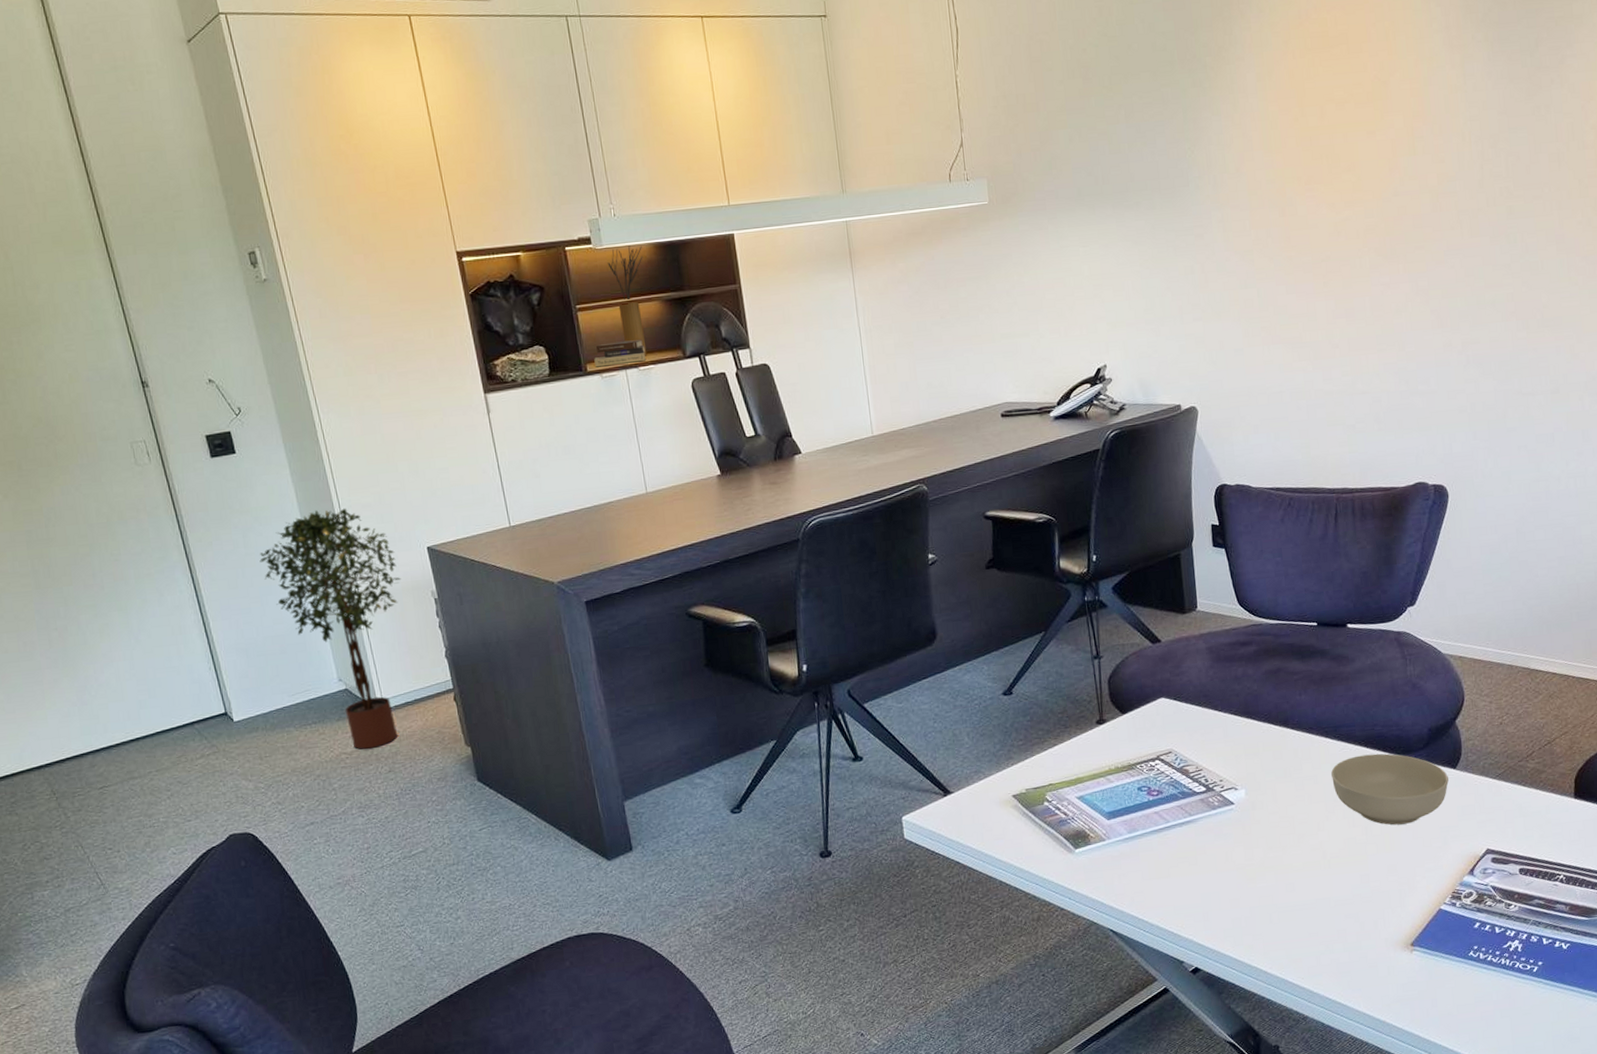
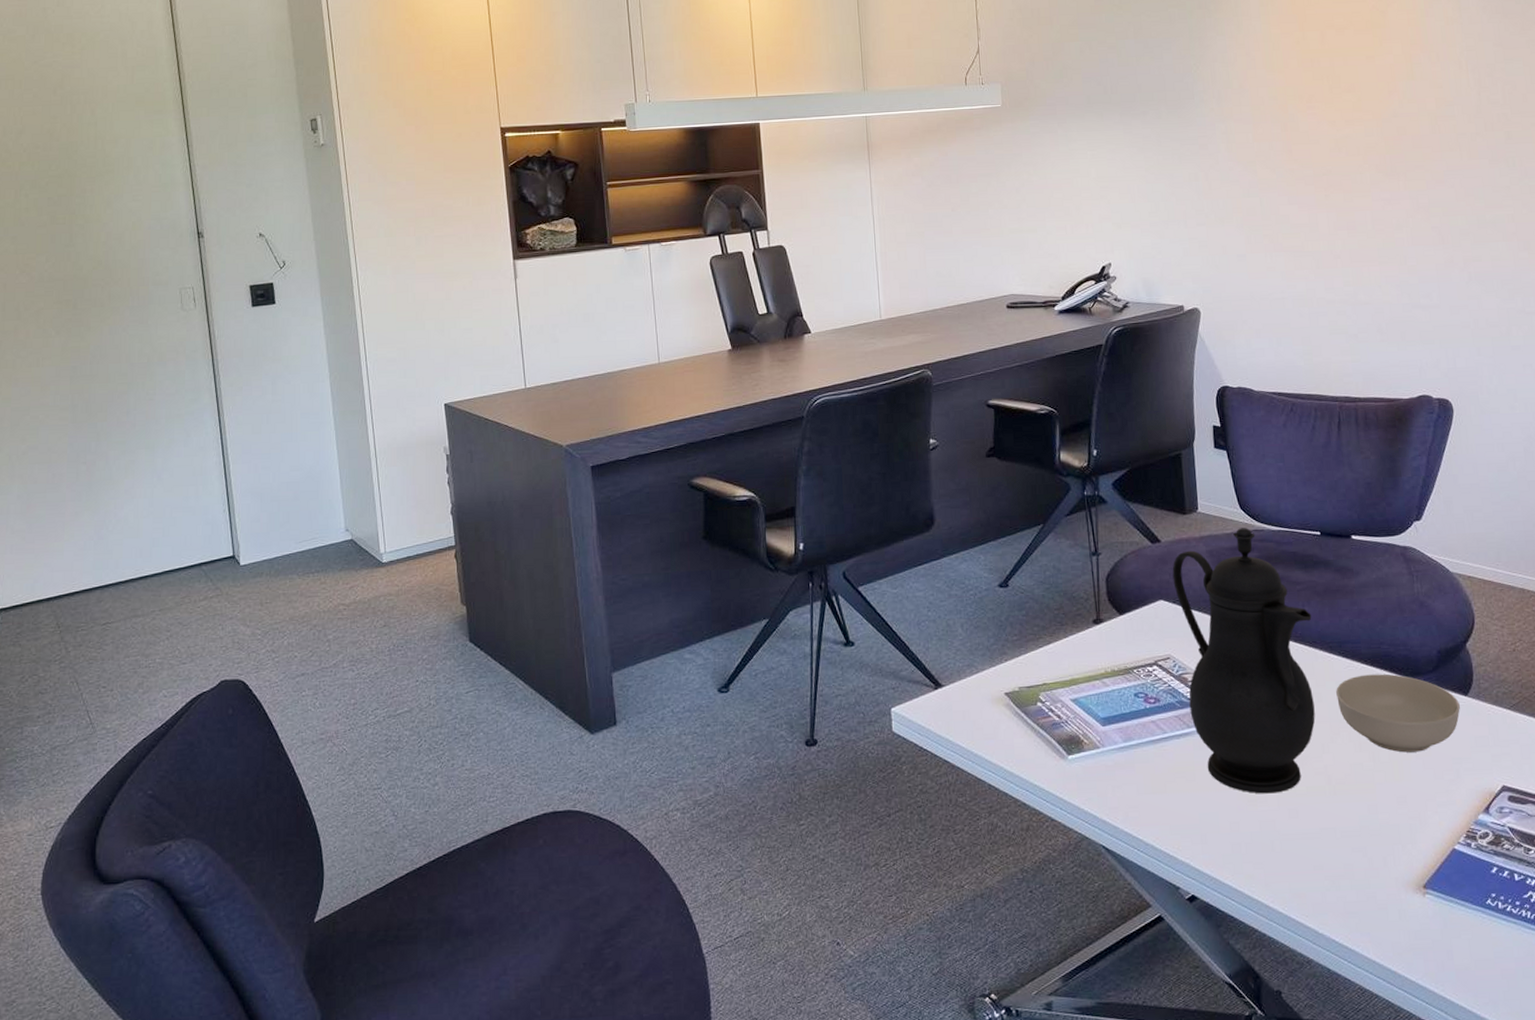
potted tree: present [259,509,402,750] -> none [285,362,417,602]
books: present [594,339,646,368] -> none [619,217,669,241]
vase: present [607,245,647,357] -> none [639,129,673,233]
coffeepot: none [1173,623,1311,872] -> present [1172,528,1315,794]

